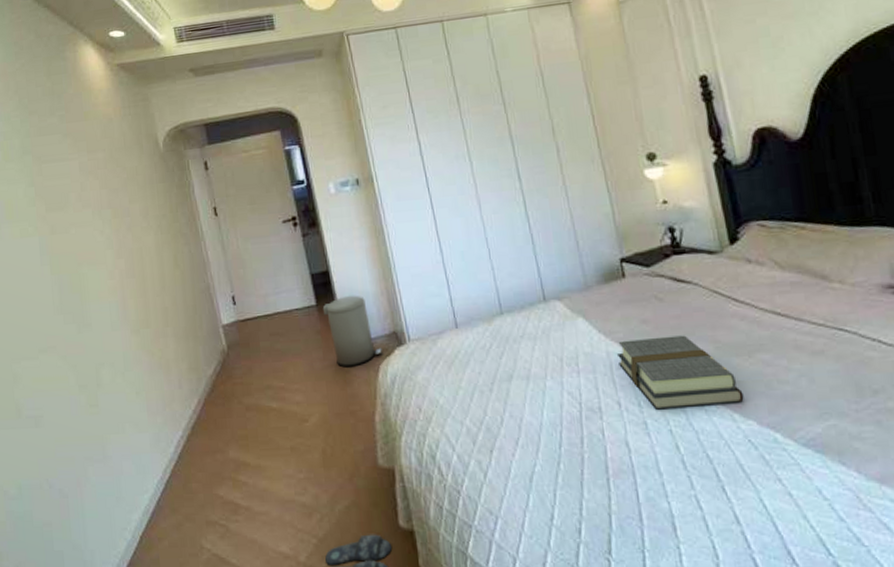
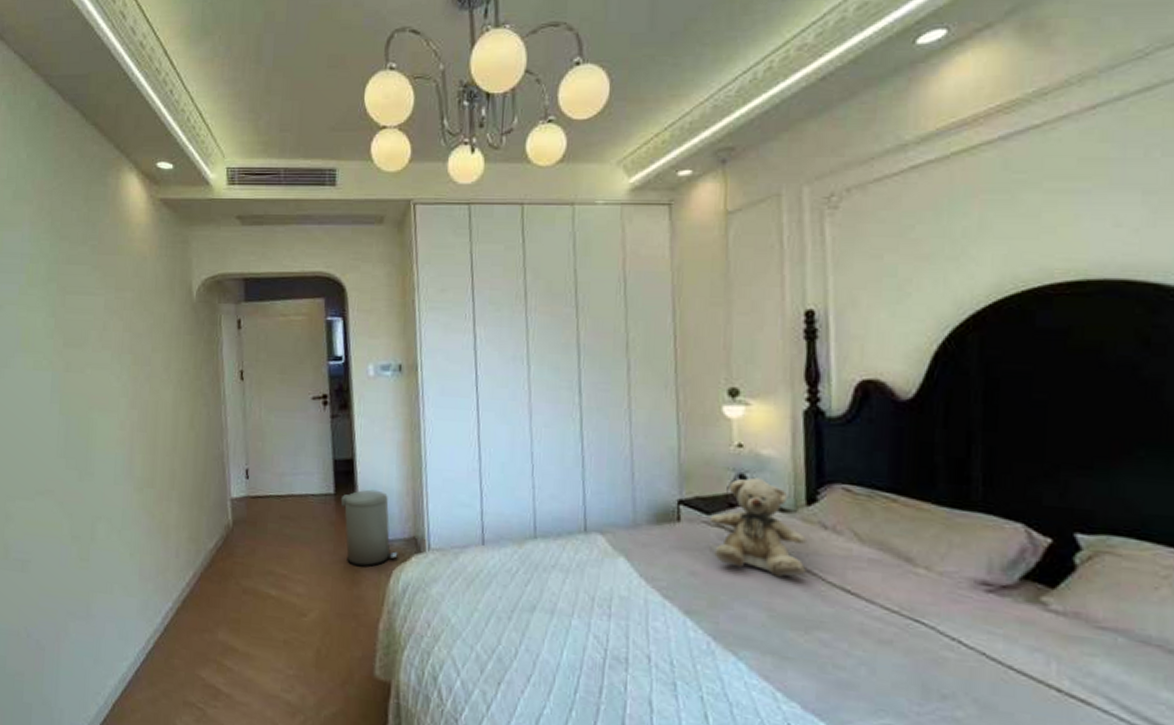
book: present [616,335,744,410] -> none [655,590,791,682]
teddy bear: none [650,227,740,313] -> present [709,477,808,578]

